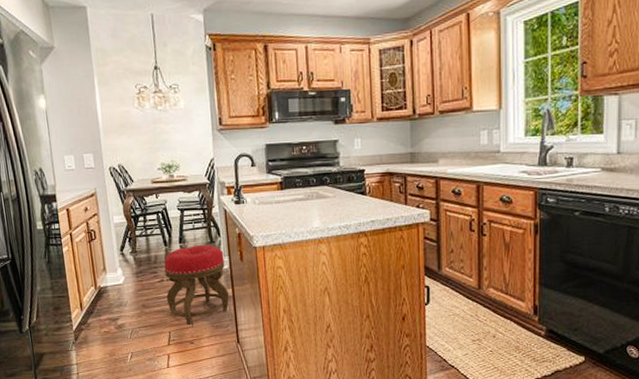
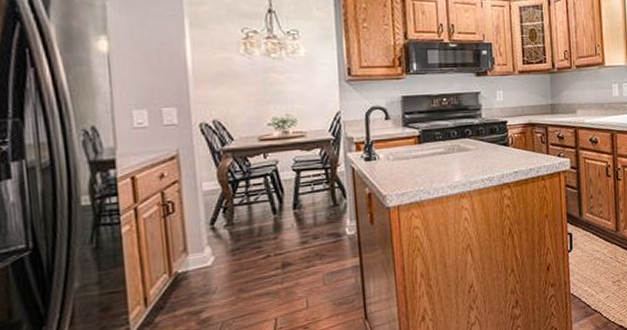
stool: present [164,245,230,324] -> none [271,208,357,306]

